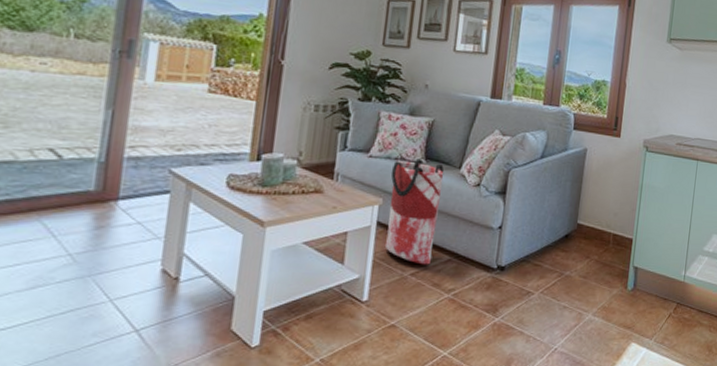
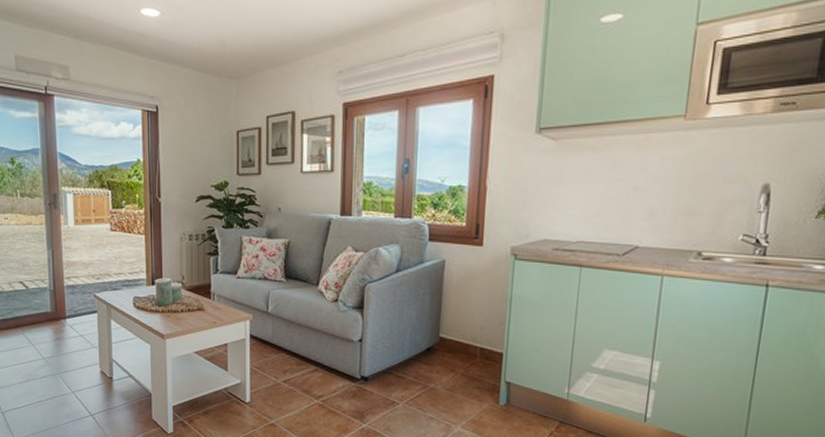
bag: present [384,159,445,265] -> none [257,278,304,374]

